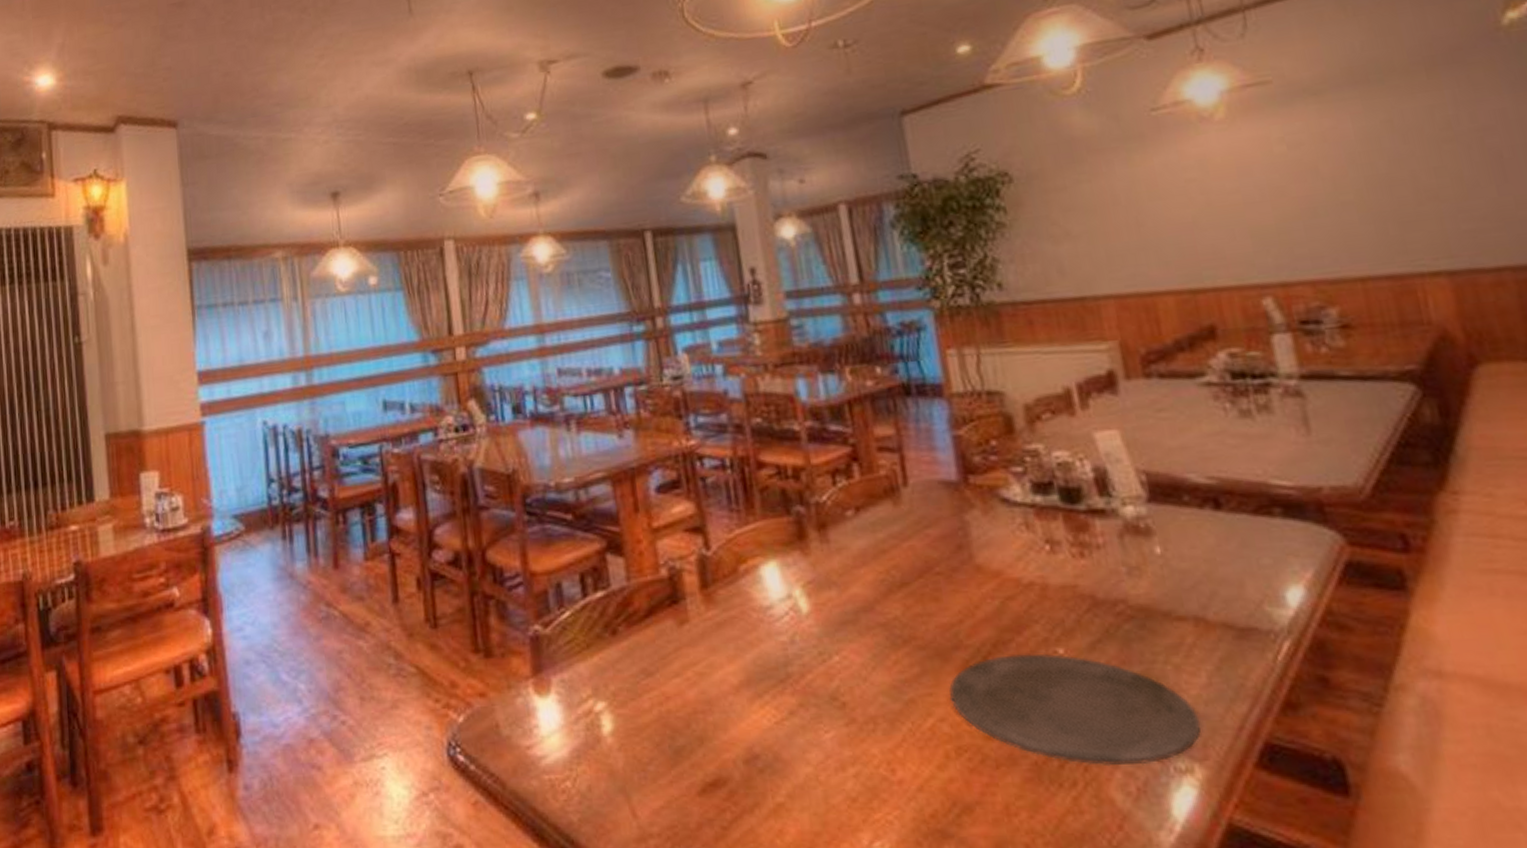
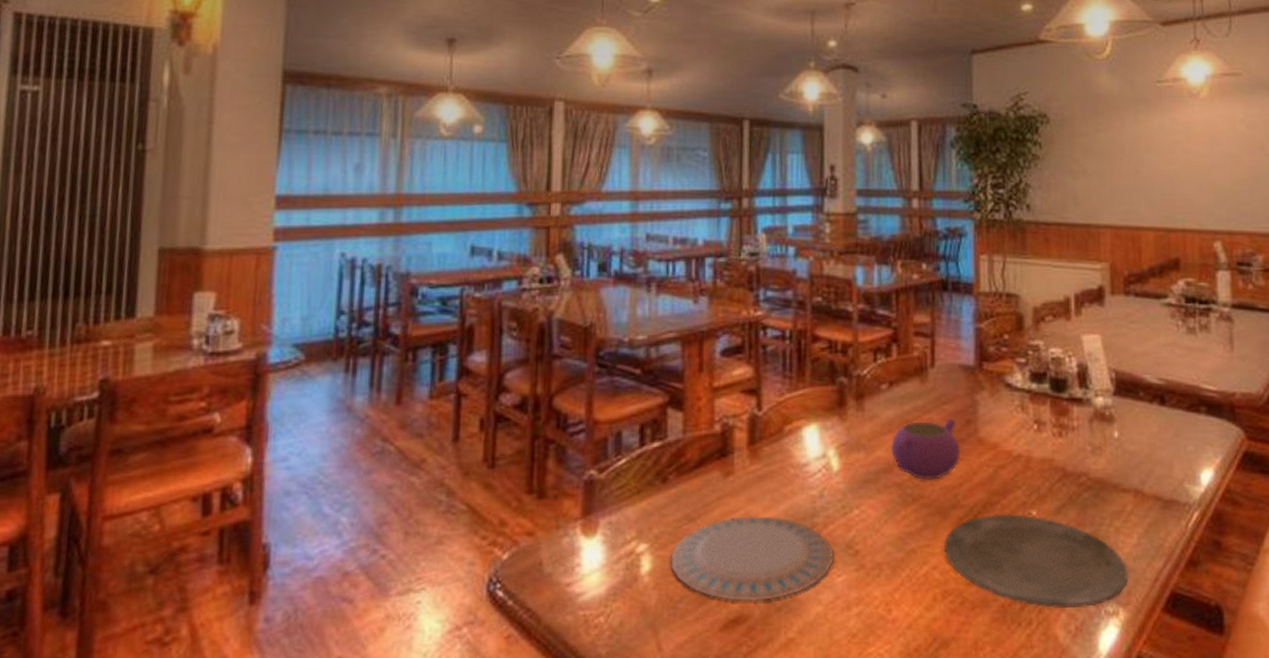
plate: none [632,666,818,762] -> present [670,516,833,601]
teapot: none [866,544,956,618] -> present [890,418,961,480]

